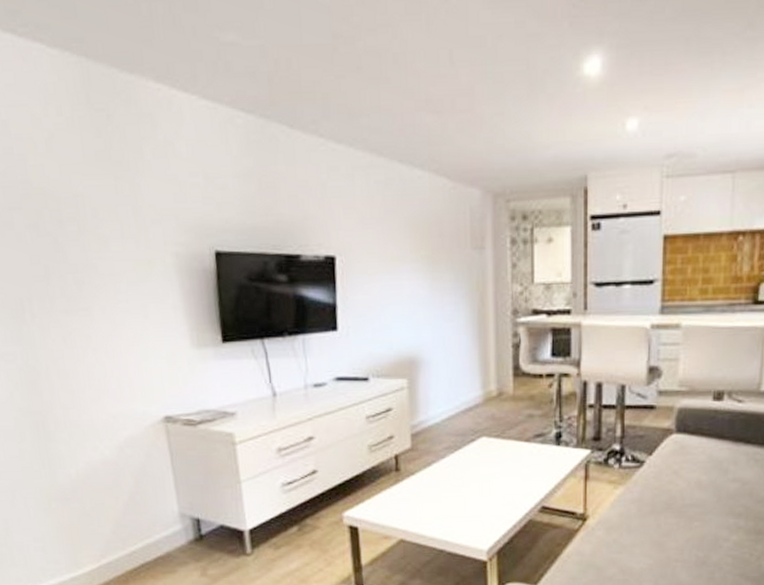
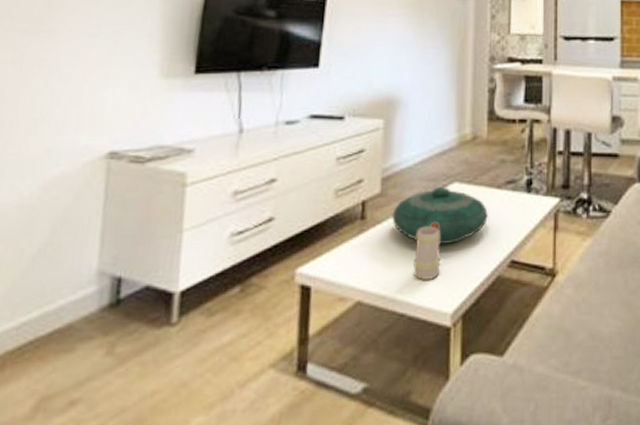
decorative bowl: none [424,441,517,493] -> present [392,187,488,245]
mug: none [449,474,474,523] -> present [413,223,441,280]

